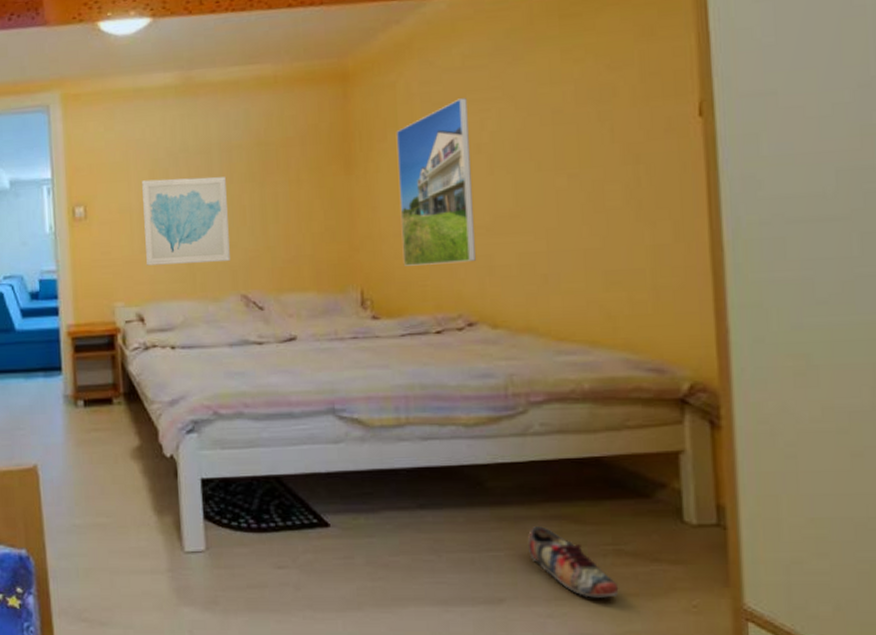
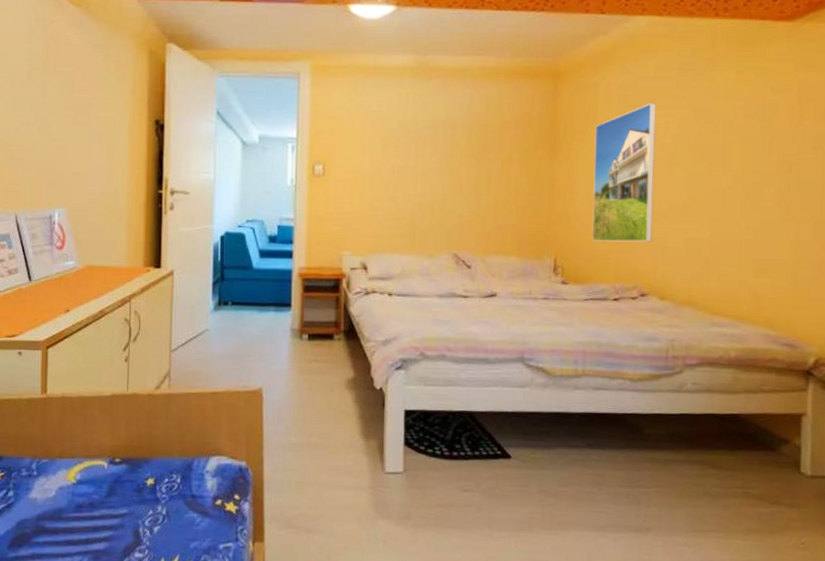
wall art: present [142,176,230,266] -> none [373,147,448,224]
shoe: present [527,526,619,598] -> none [673,469,744,532]

